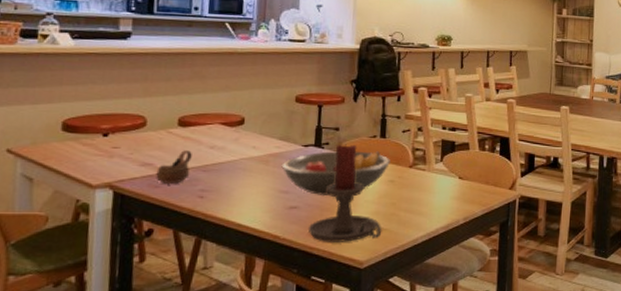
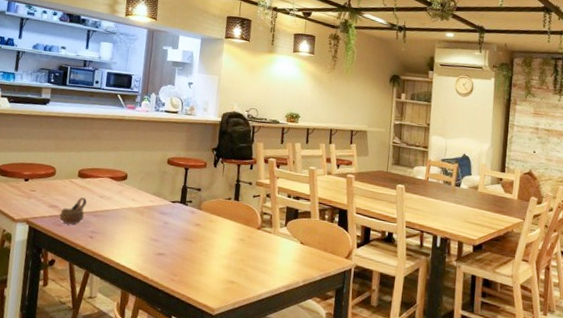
fruit bowl: present [281,151,390,197] -> none [153,208,242,247]
candle holder: present [308,144,382,242] -> none [171,203,232,290]

